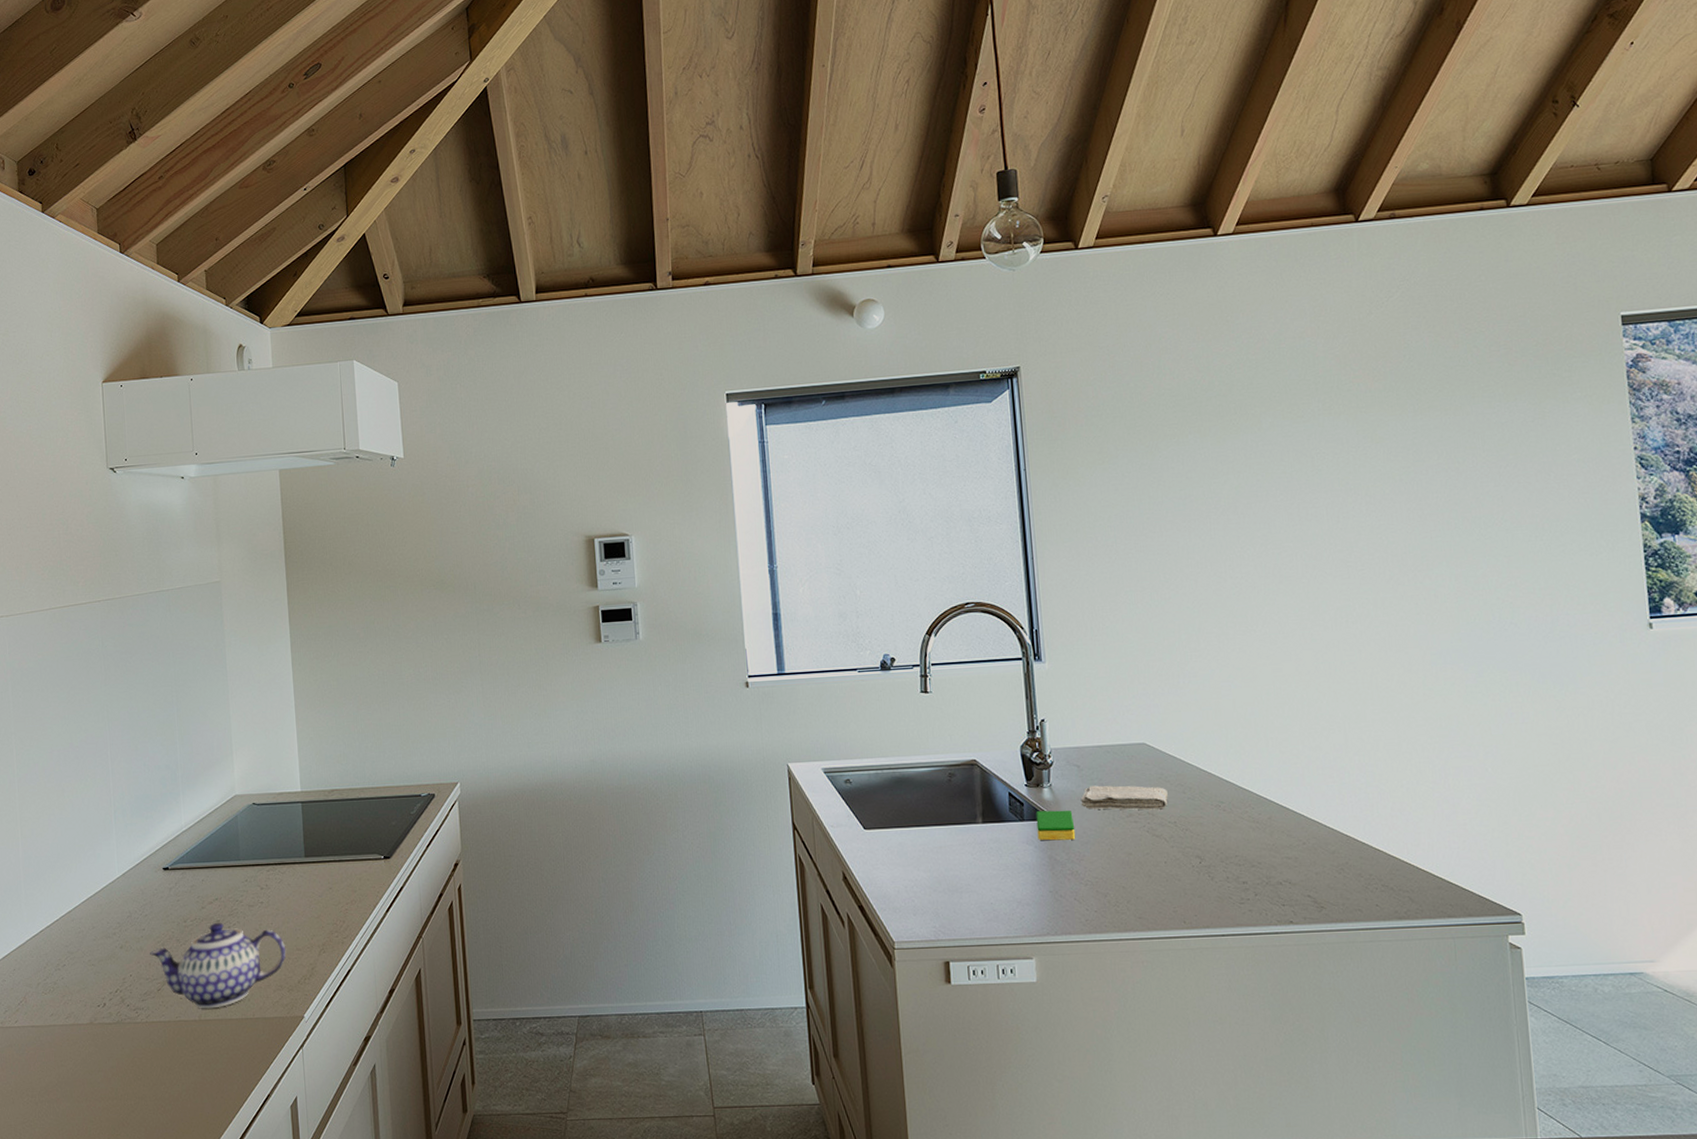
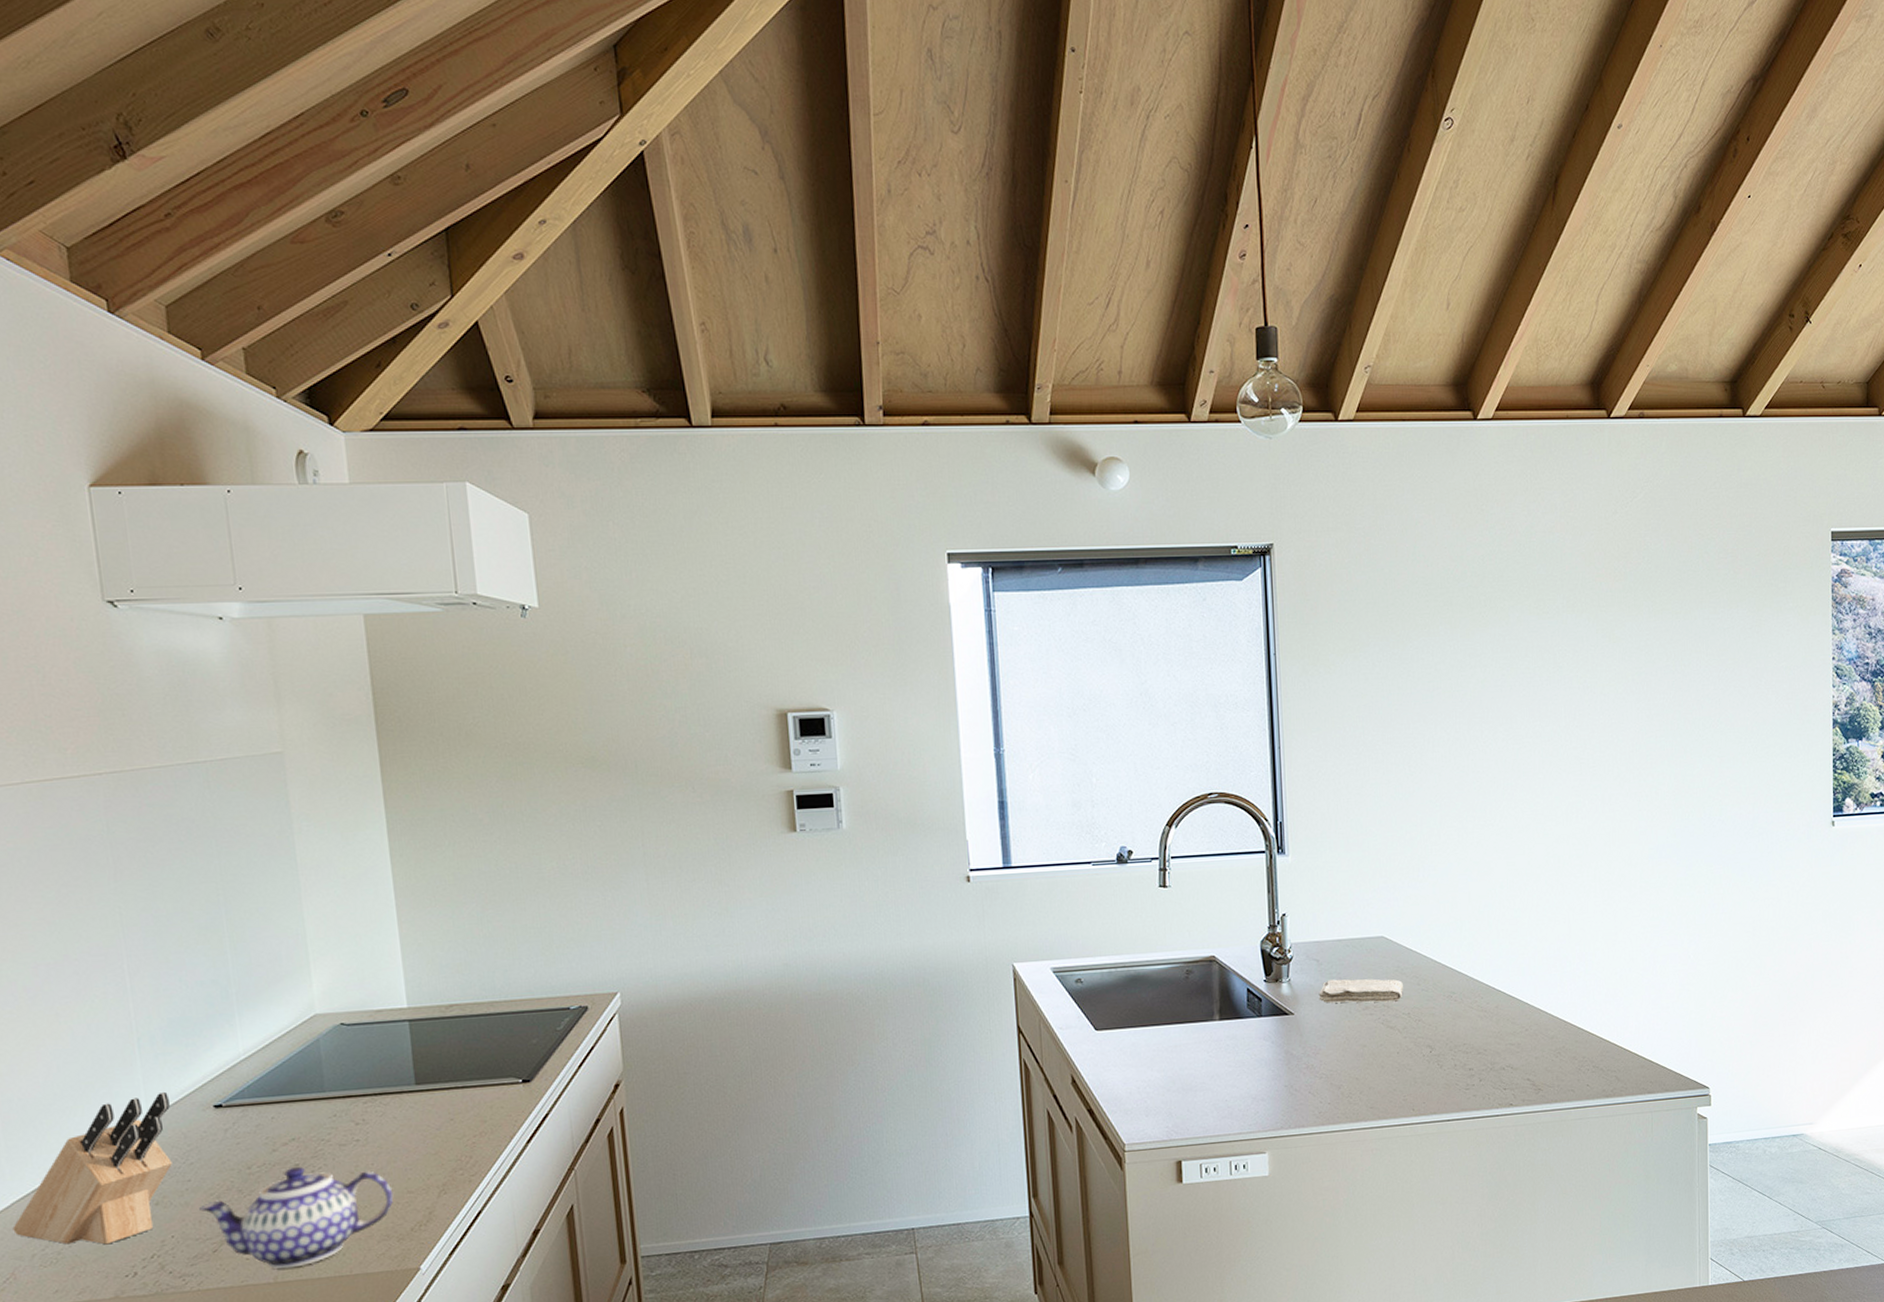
knife block: none [26,855,133,979] -> present [12,1091,172,1245]
dish sponge: present [1035,810,1076,841] -> none [1273,1004,1313,1036]

